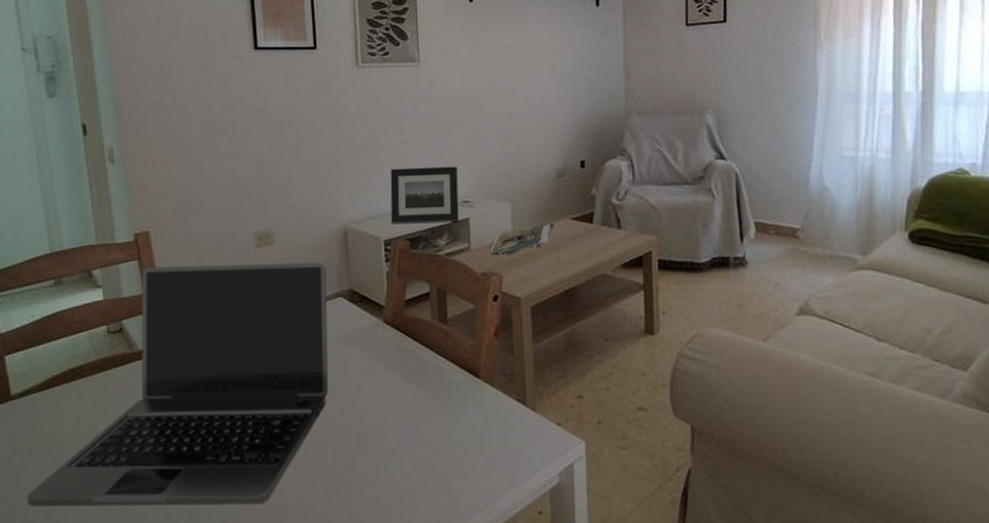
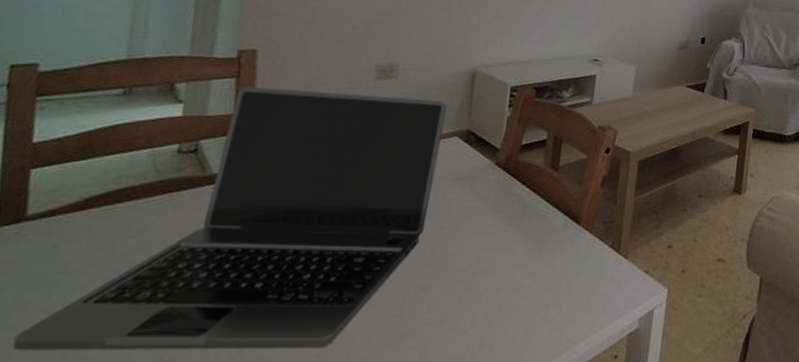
picture frame: present [390,166,459,223] -> none [522,21,593,77]
magazine: present [490,223,555,255] -> none [610,87,672,112]

